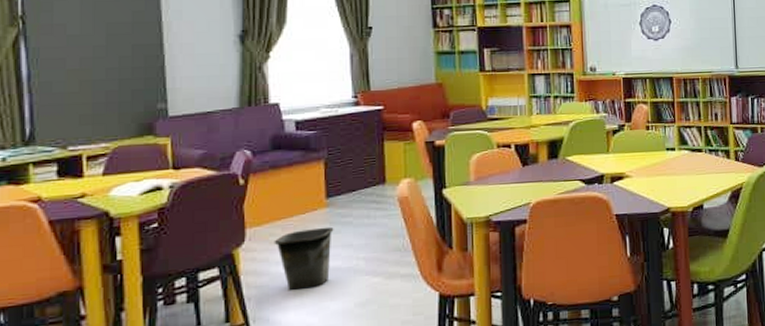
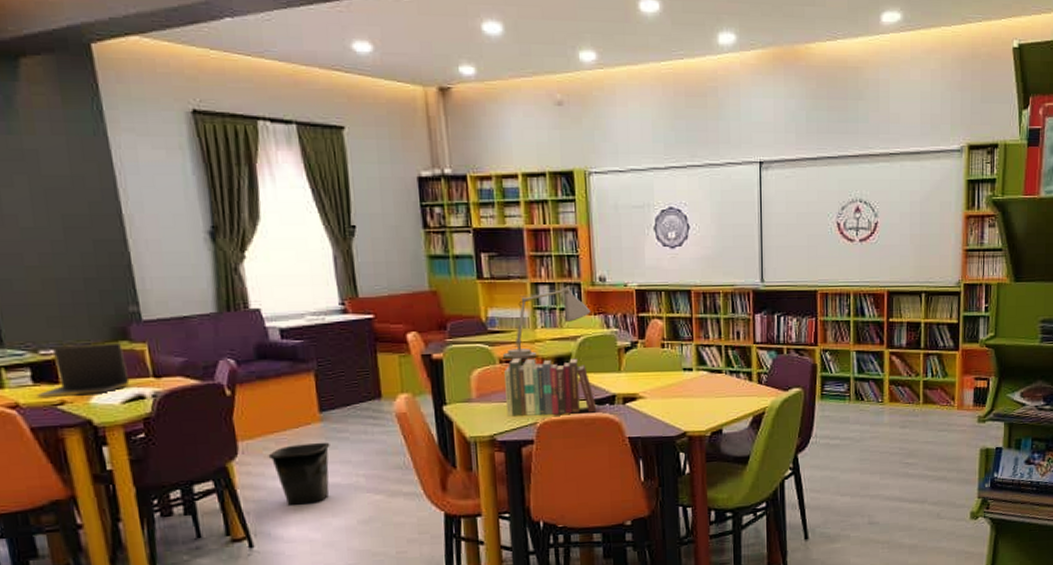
laptop computer: none [59,137,150,192] -> present [36,342,130,398]
desk lamp: none [500,76,582,145] -> present [502,286,591,360]
books: none [501,141,586,198] -> present [504,357,597,416]

